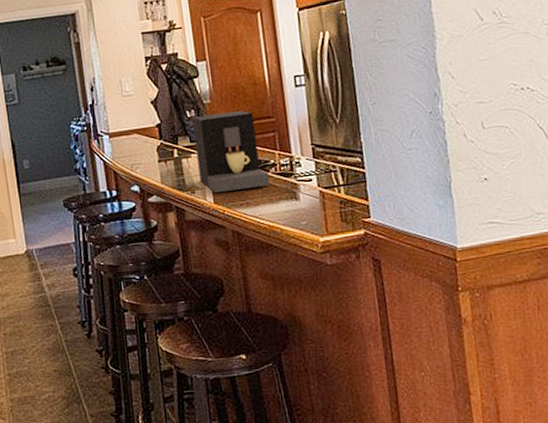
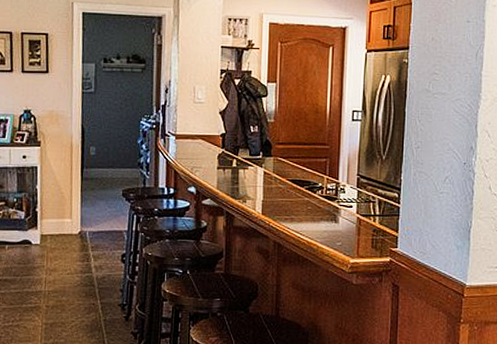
coffee maker: present [192,110,271,194] -> none [253,133,316,206]

